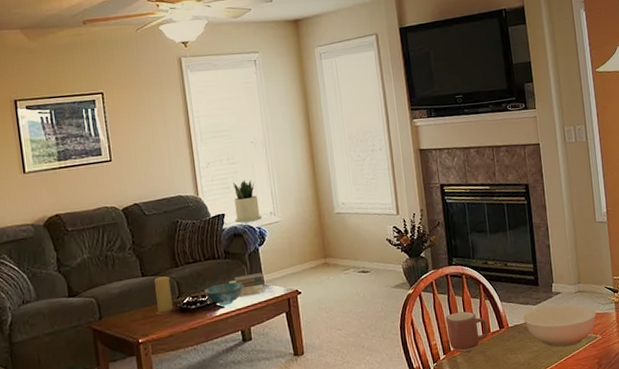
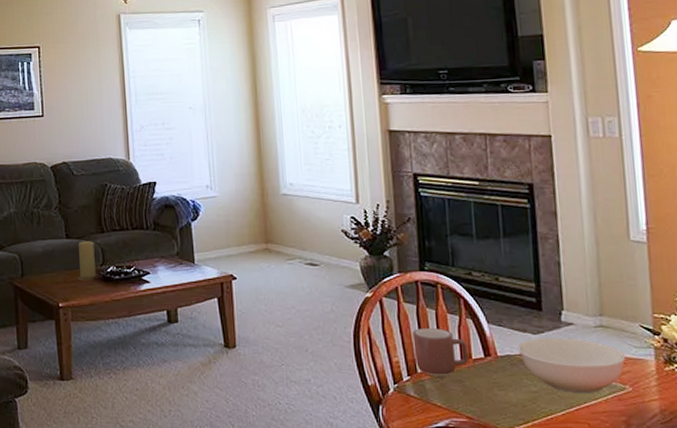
decorative bowl: present [204,282,245,306] -> none [129,256,174,281]
books: present [228,273,266,297] -> none [156,250,197,274]
planter: present [232,180,263,224] -> none [166,148,198,194]

